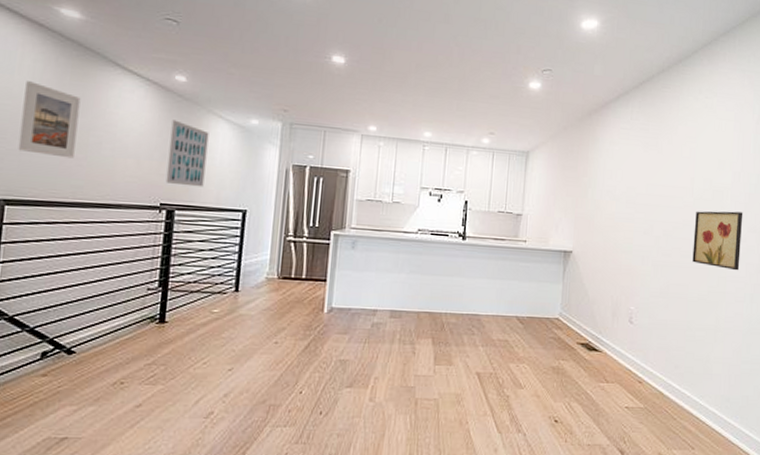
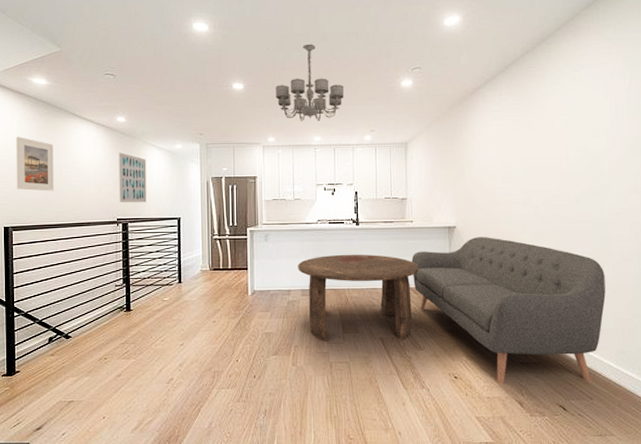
chandelier: none [383,23,465,115] -> present [276,44,344,122]
coffee table: none [388,272,528,376] -> present [298,254,419,342]
sofa: none [520,264,718,430] -> present [411,236,606,384]
wall art: present [692,211,743,271] -> none [572,174,623,231]

